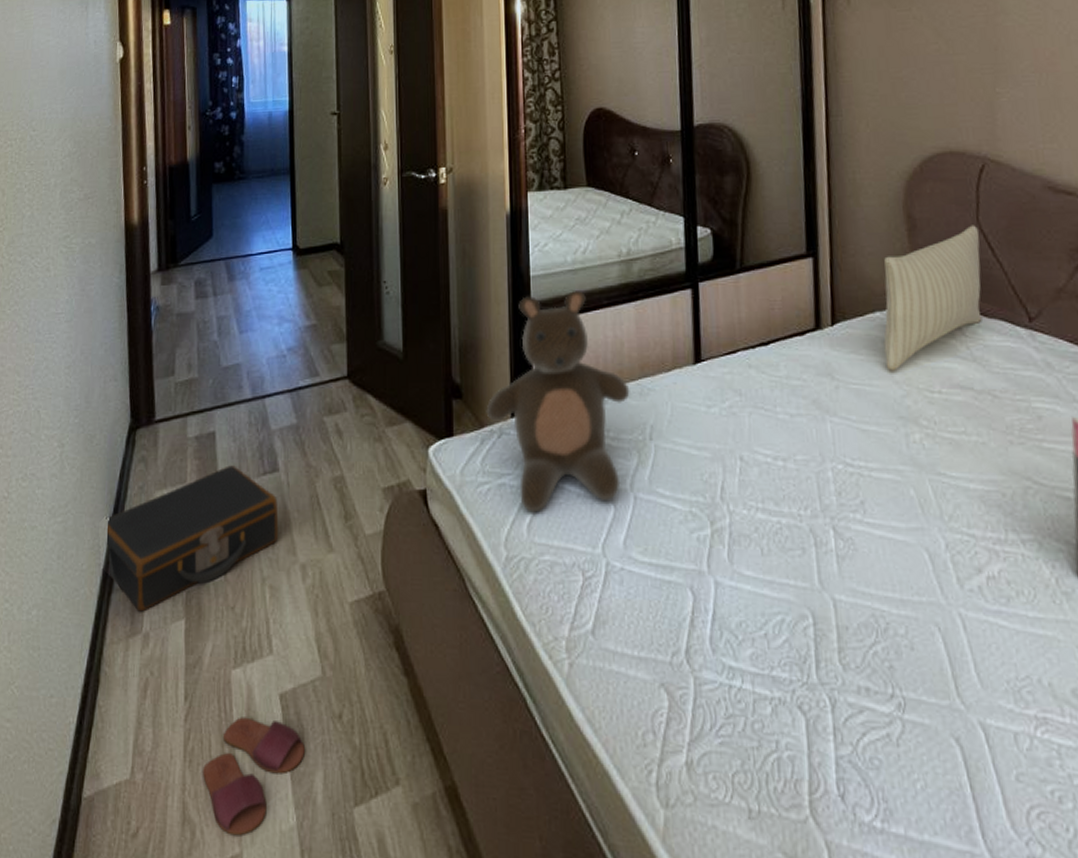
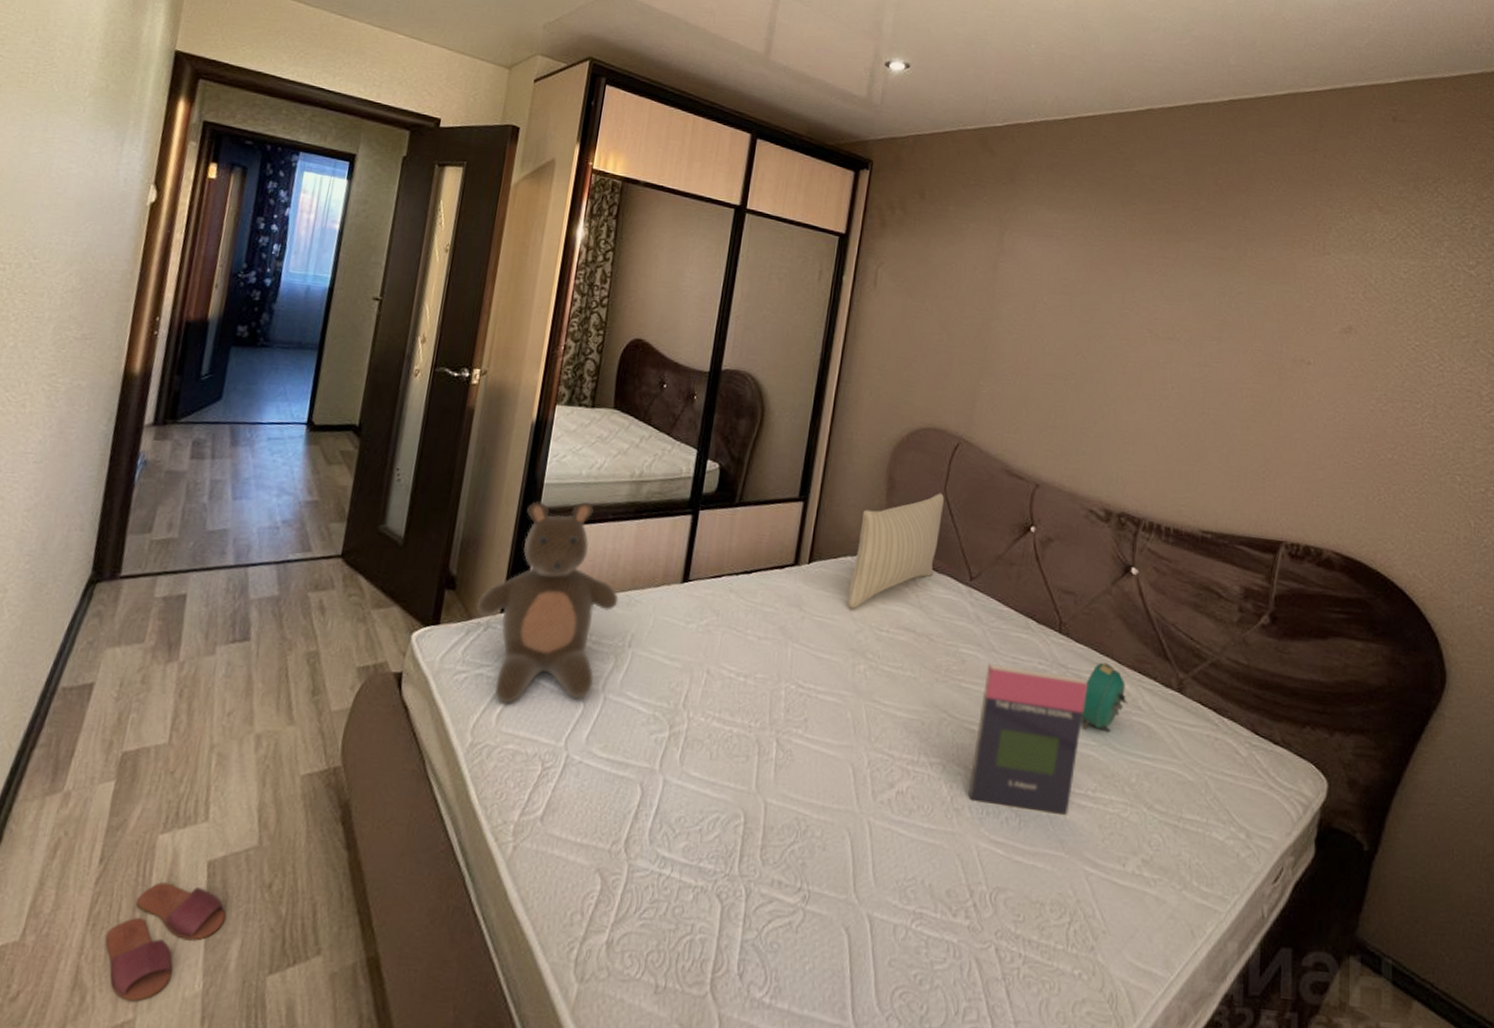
suitcase: present [106,465,279,612] -> none [33,629,243,770]

